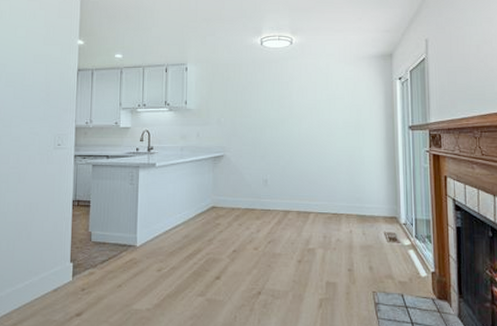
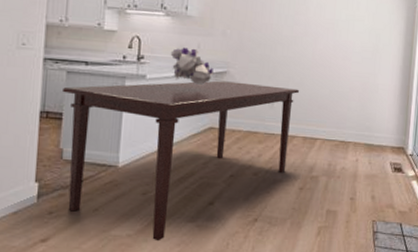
dining table: none [90,164,290,315] -> present [63,80,300,241]
bouquet: none [175,137,213,170] -> present [170,47,214,86]

